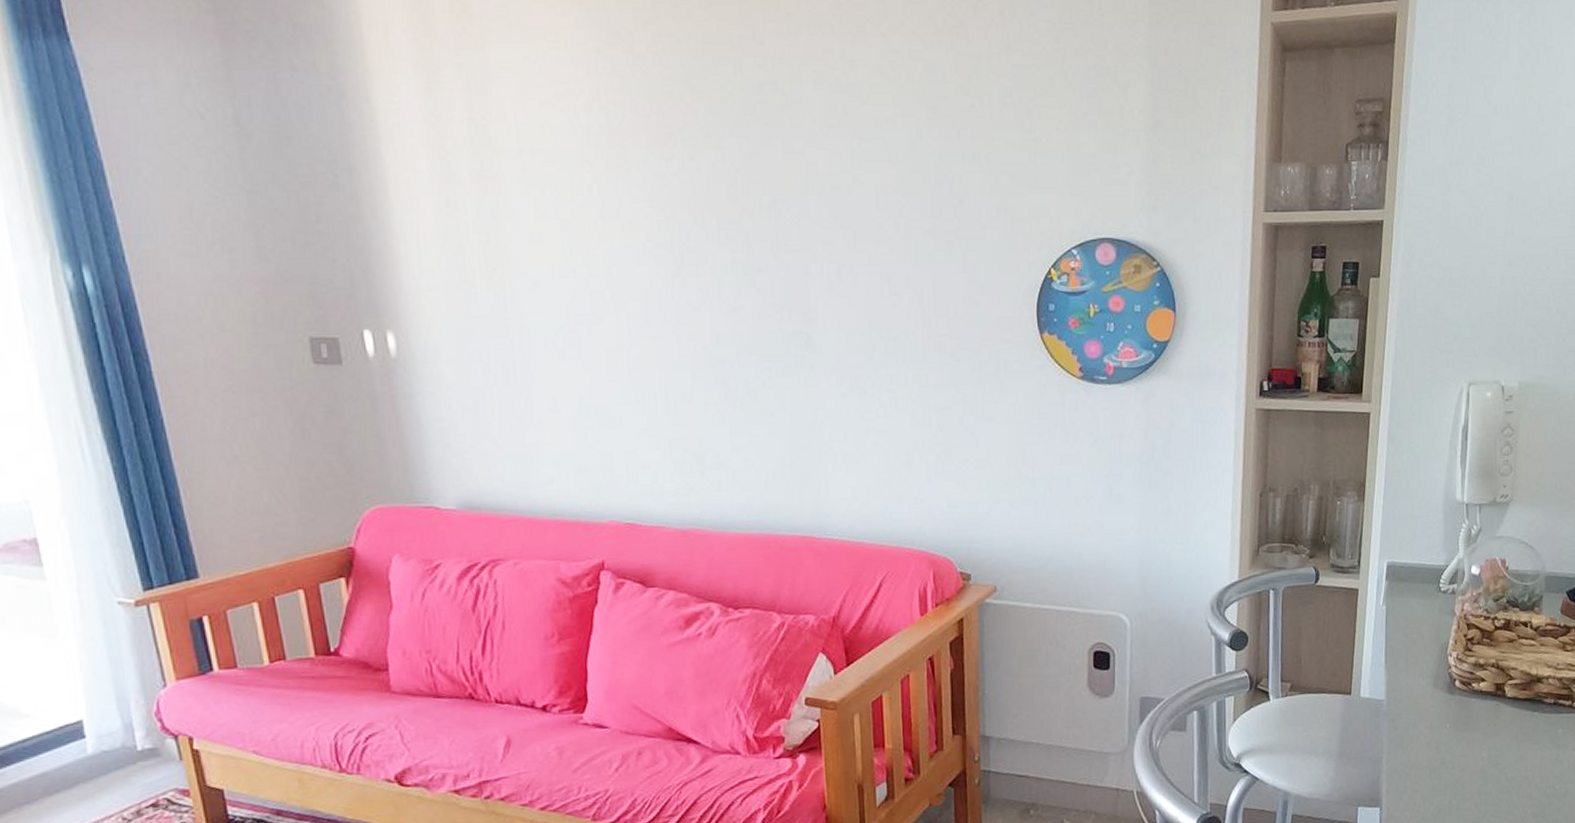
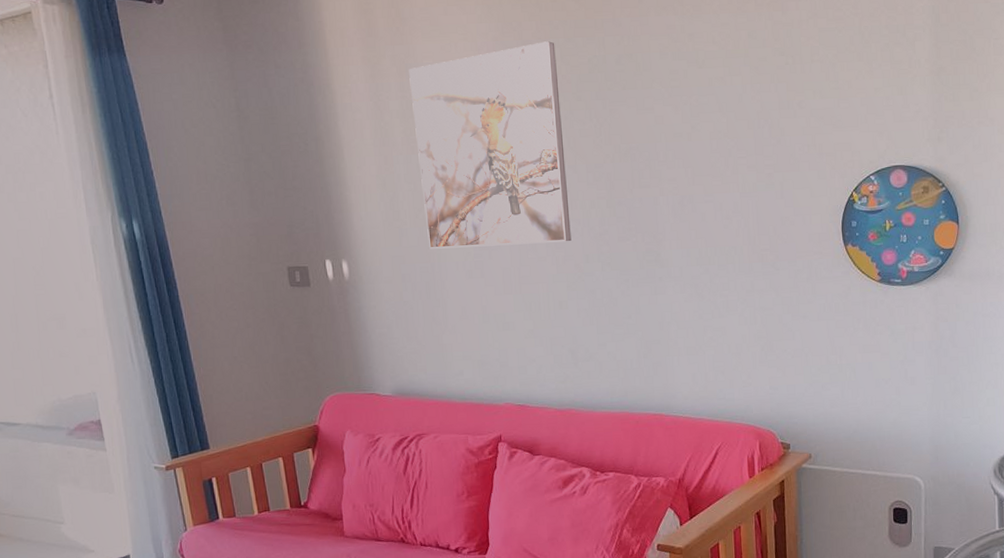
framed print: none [479,58,697,321] -> present [409,41,572,249]

